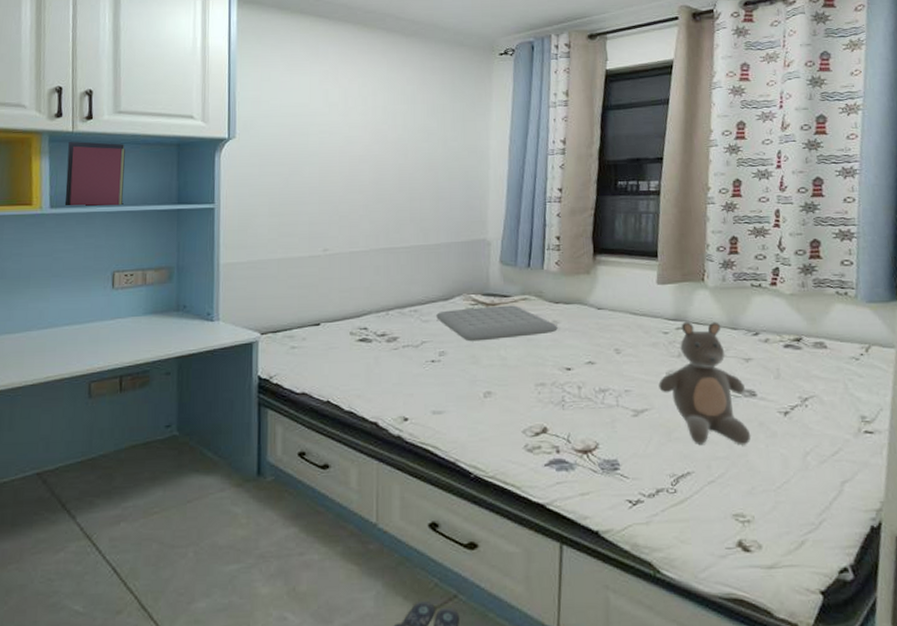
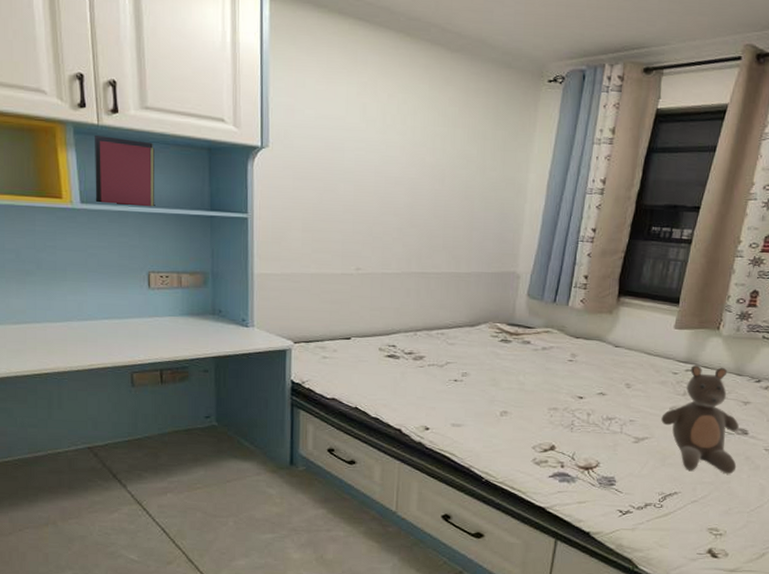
cushion: present [436,305,558,342] -> none [462,335,575,367]

